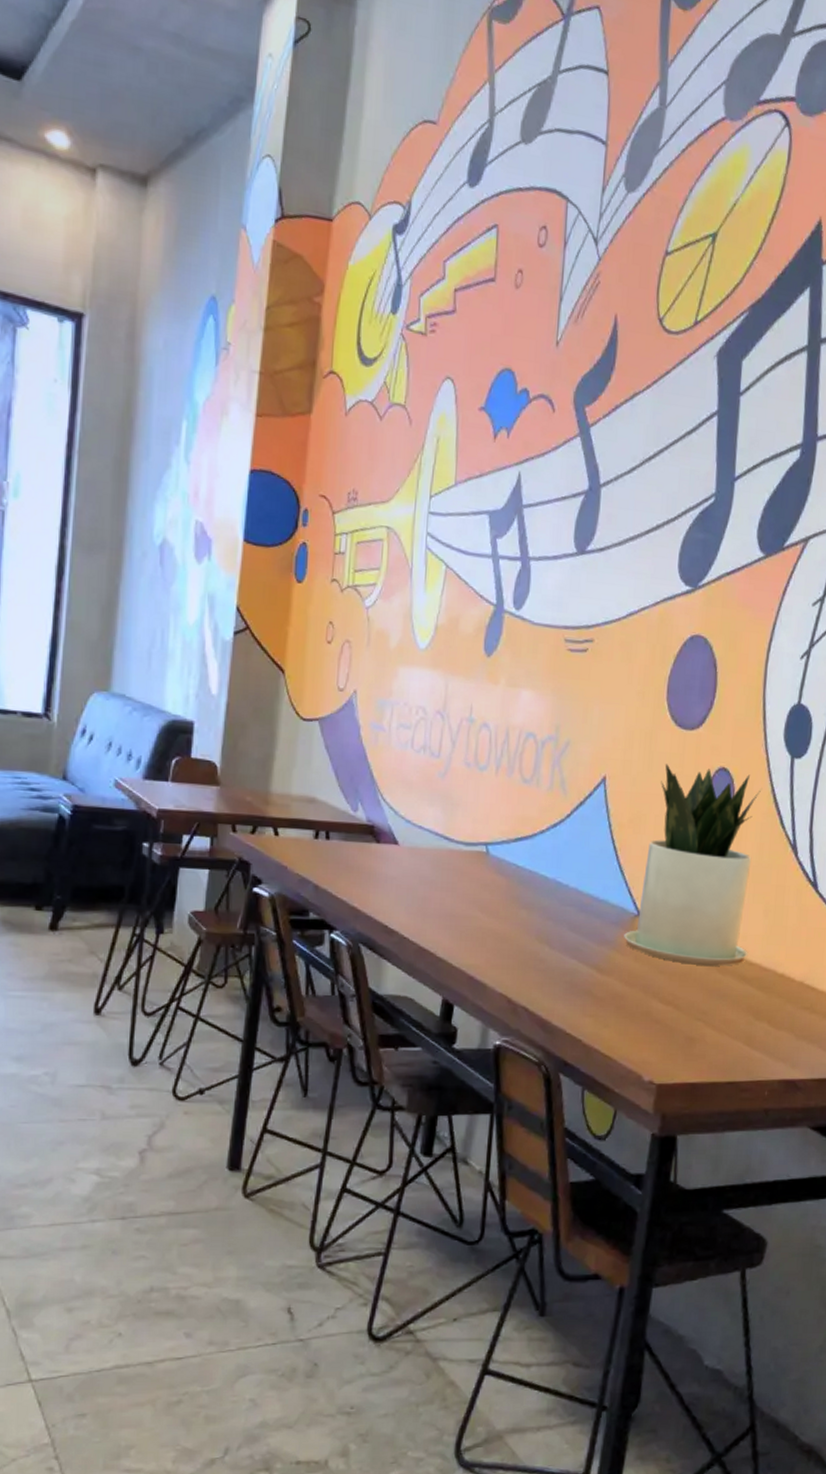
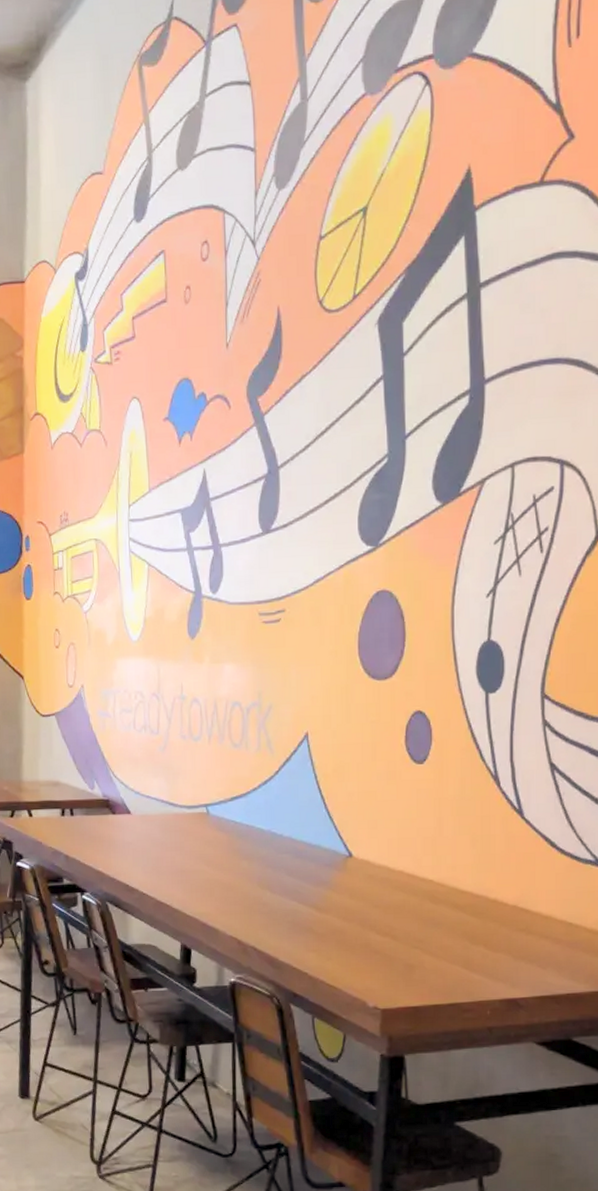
planter: present [624,764,762,966] -> none [338,713,459,897]

